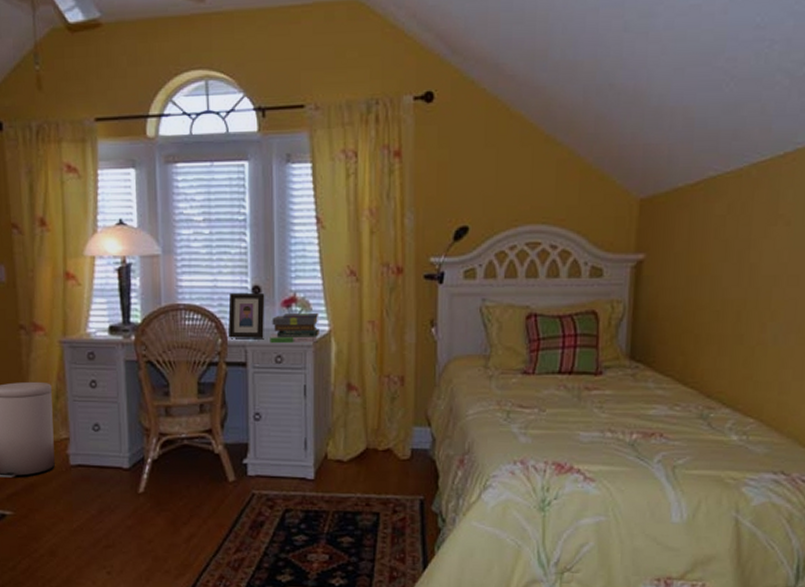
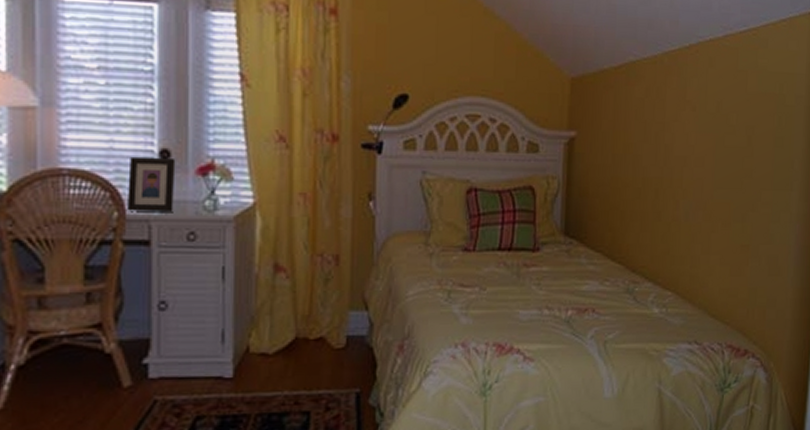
books: present [270,312,319,344] -> none [180,181,242,219]

